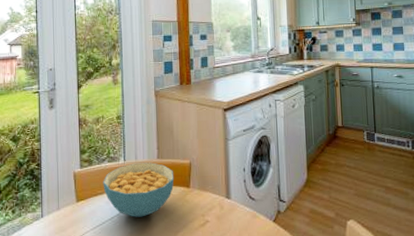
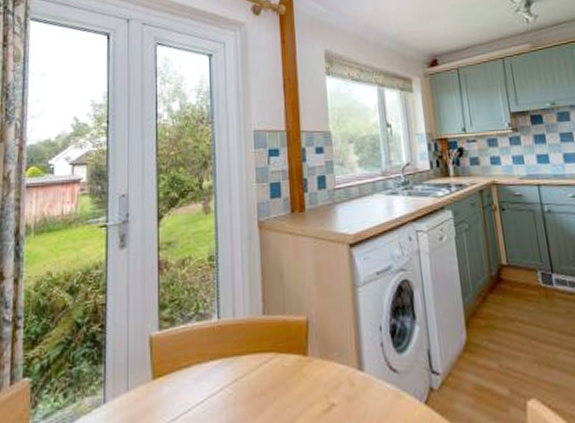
cereal bowl: present [103,162,174,217] -> none [189,320,286,401]

